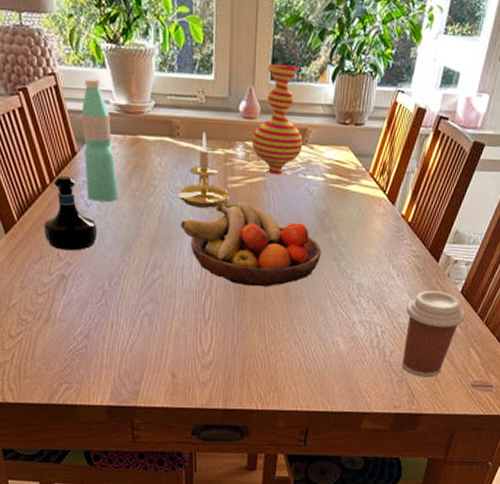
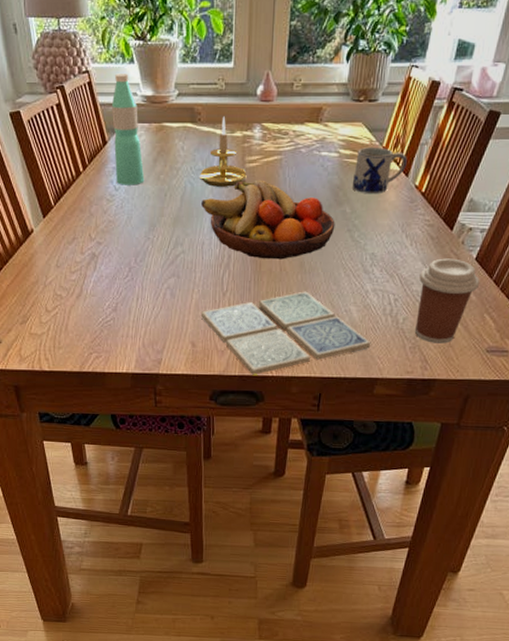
tequila bottle: present [44,175,98,251] -> none [77,163,125,231]
drink coaster: none [181,321,359,409] -> present [200,291,371,375]
vase: present [251,63,303,175] -> none [268,48,318,153]
mug: none [338,173,394,221] -> present [352,147,407,193]

